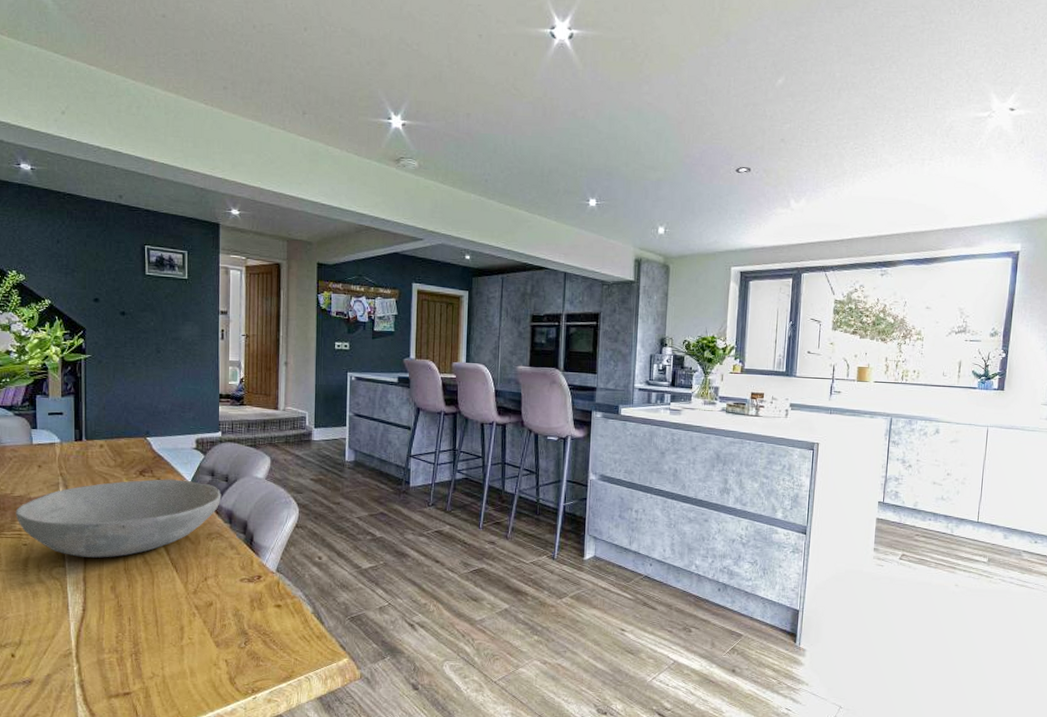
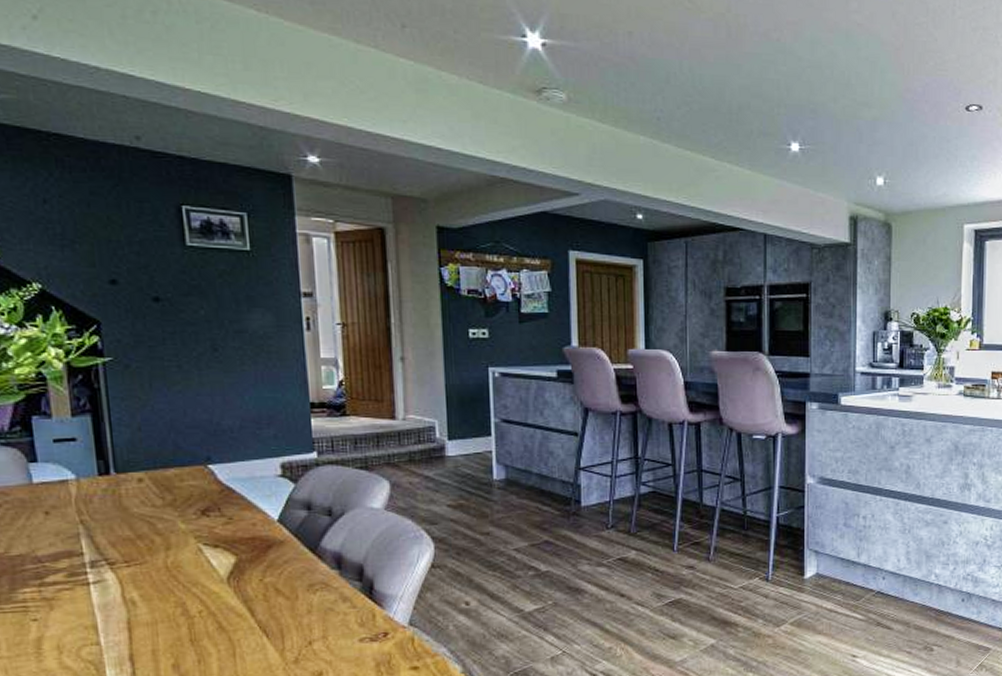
bowl: present [15,479,222,559] -> none [15,517,324,630]

